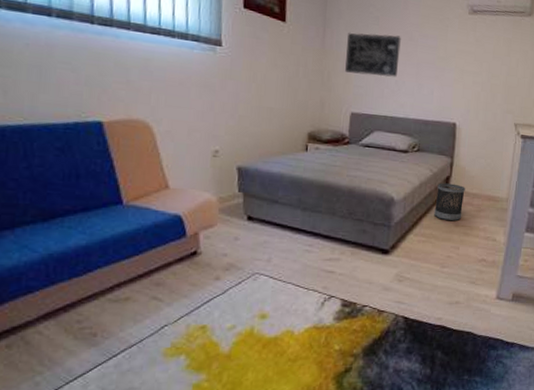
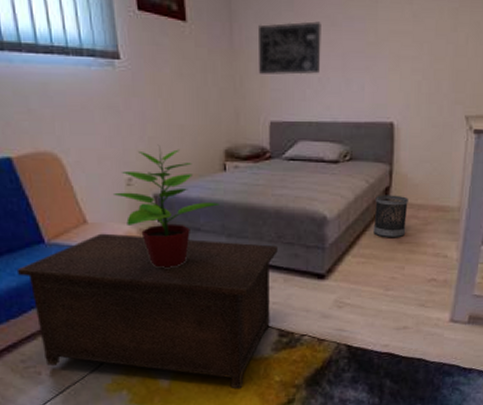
cabinet: none [88,198,348,357] -> present [16,233,278,389]
potted plant: none [199,122,298,235] -> present [114,144,220,268]

